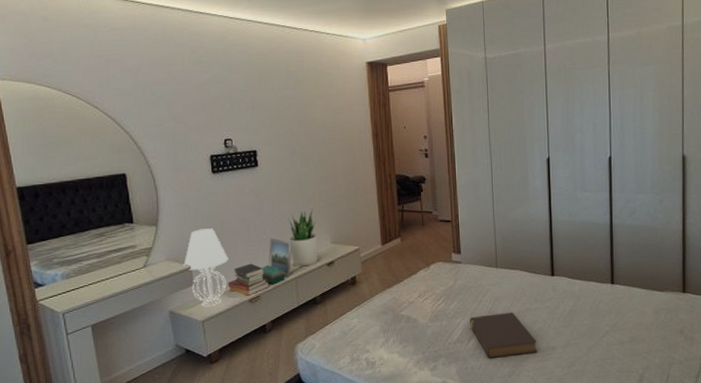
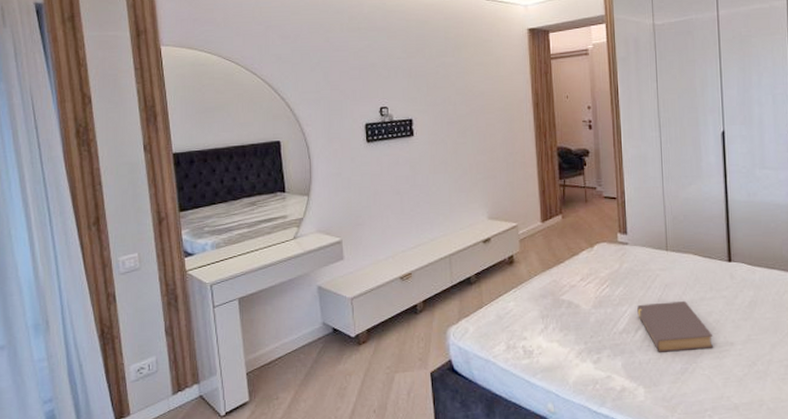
table lamp: present [183,228,229,308] -> none [334,200,380,284]
books: present [227,263,269,296] -> none [378,238,421,273]
jewelry box: present [261,264,285,285] -> none [414,240,438,262]
picture frame: present [268,238,293,277] -> none [421,211,447,254]
planter: present [288,209,319,267] -> none [443,182,474,244]

